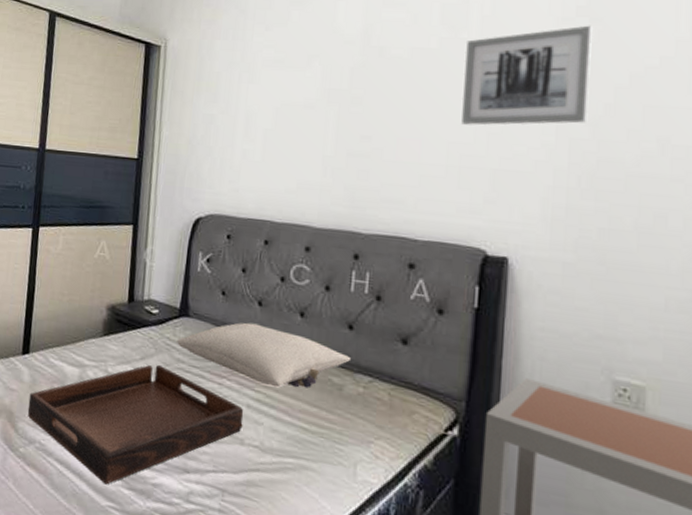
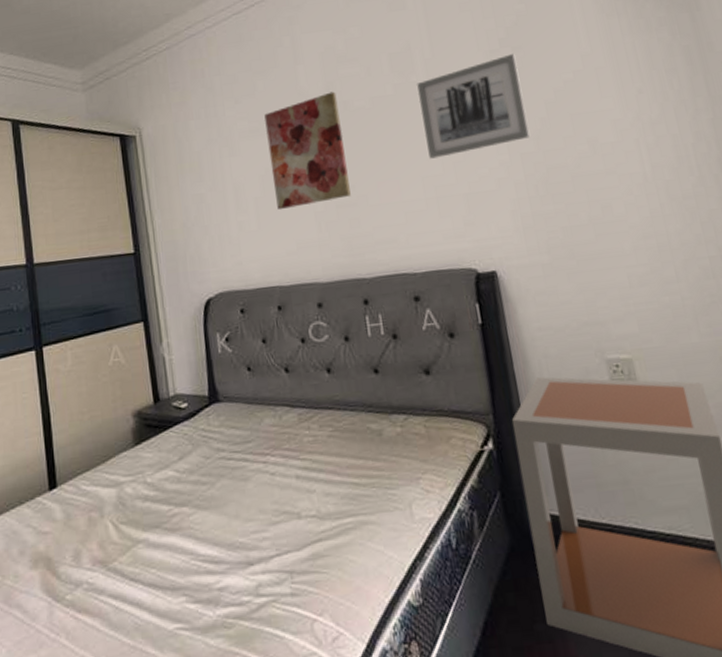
serving tray: present [28,365,244,485] -> none [66,460,296,606]
pillow: present [177,322,352,388] -> none [212,391,384,451]
wall art: none [285,34,374,147] -> present [264,91,351,210]

